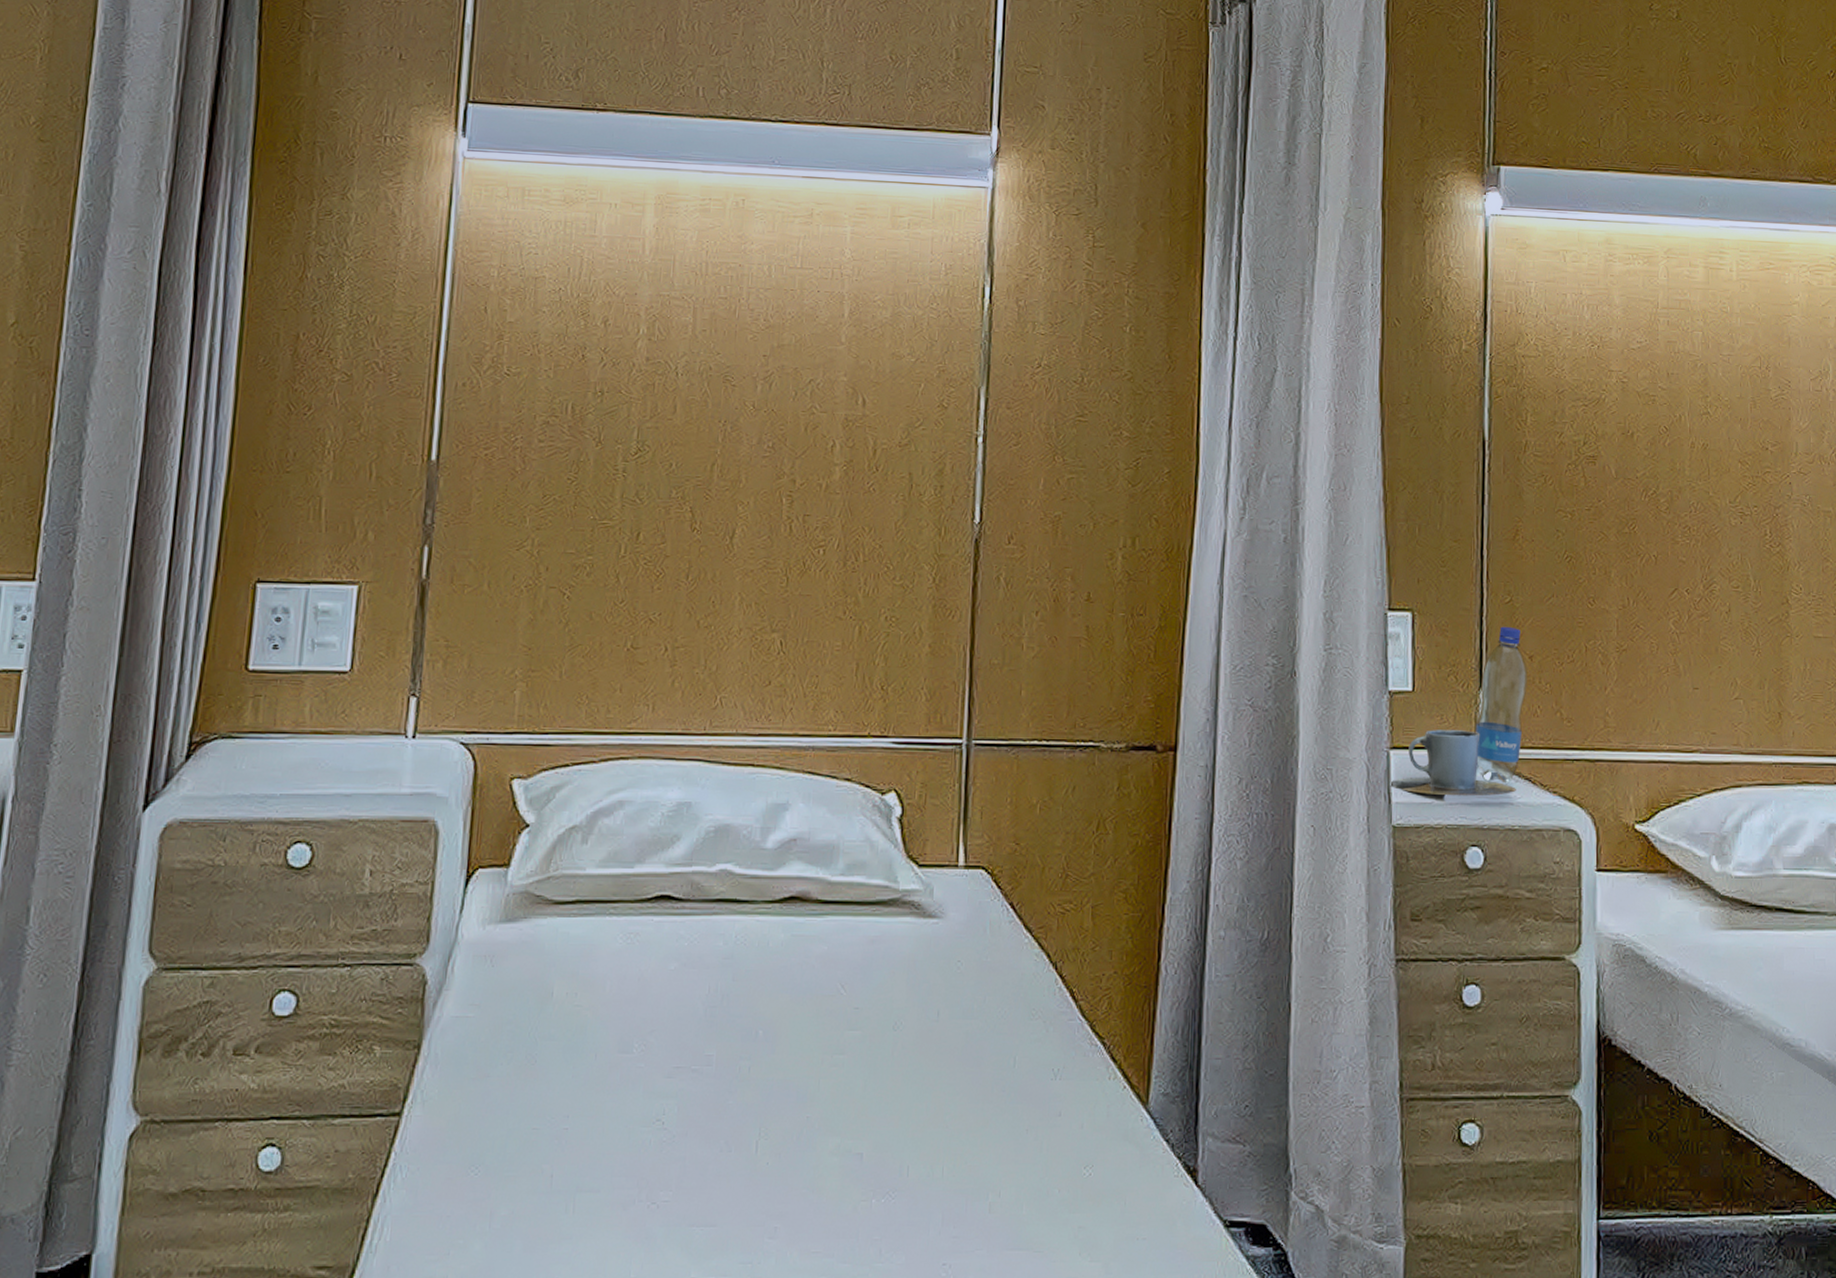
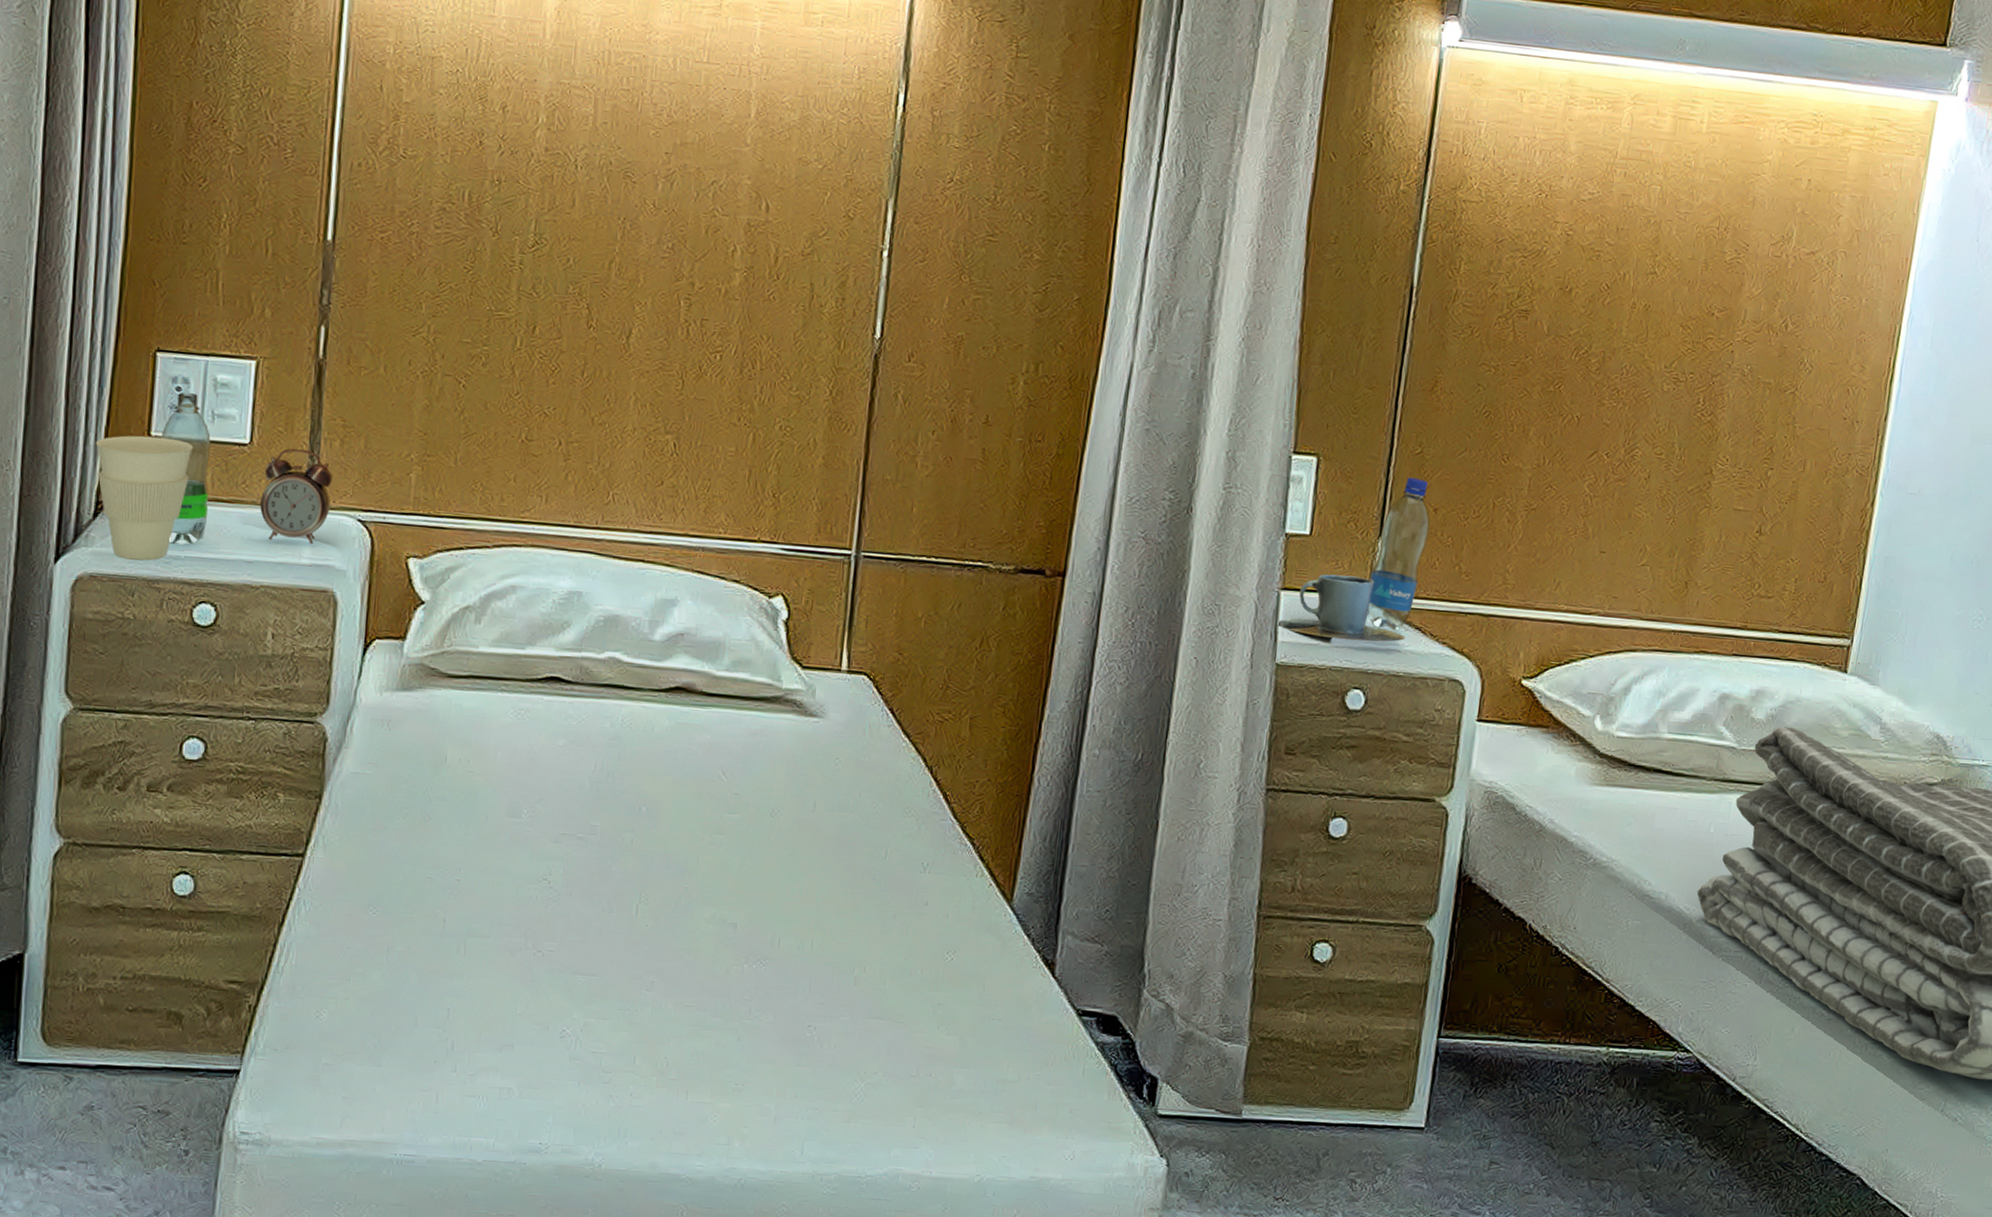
cup: none [190,670,292,803] -> present [95,435,193,561]
bottle: none [260,622,310,782] -> present [162,392,211,545]
alarm clock: none [359,672,436,773] -> present [260,448,334,545]

